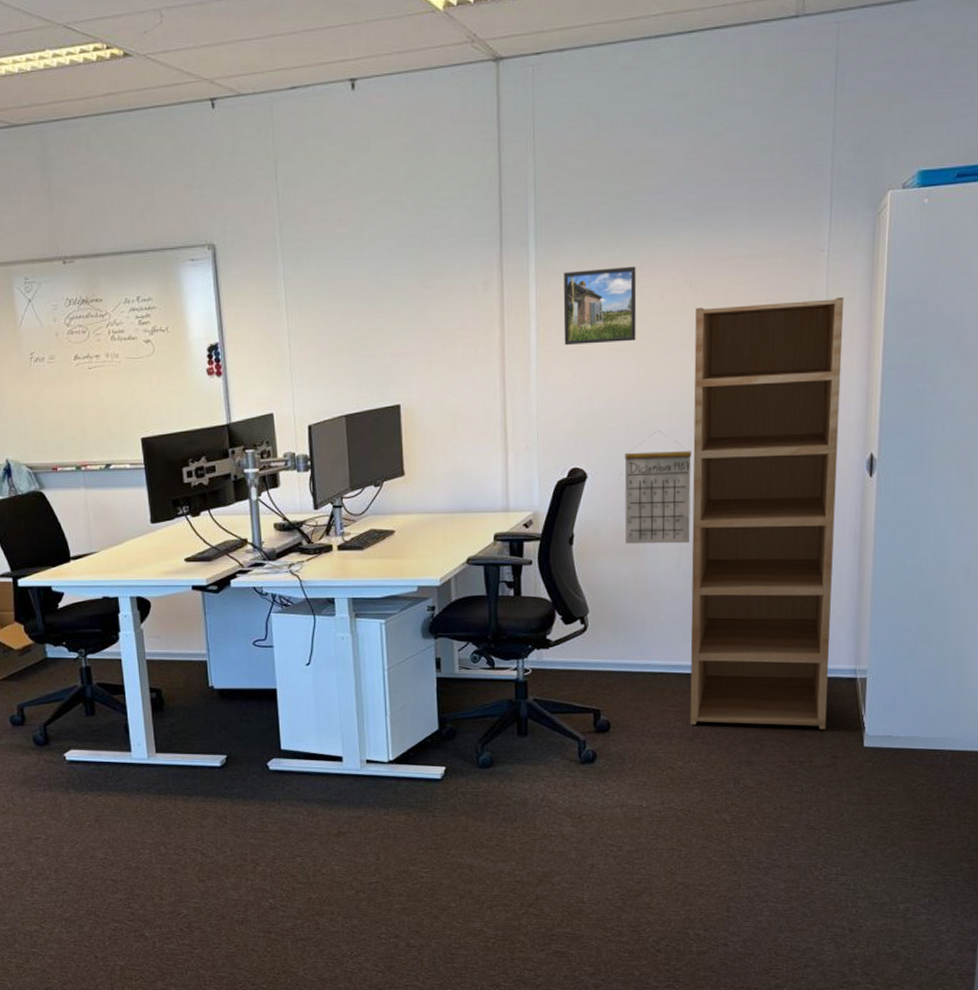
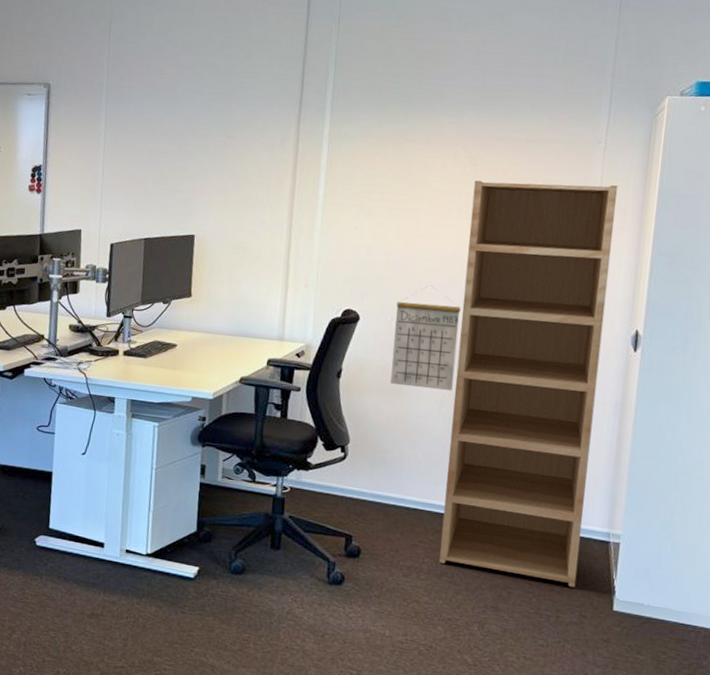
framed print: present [563,266,637,346] -> none [349,137,422,203]

